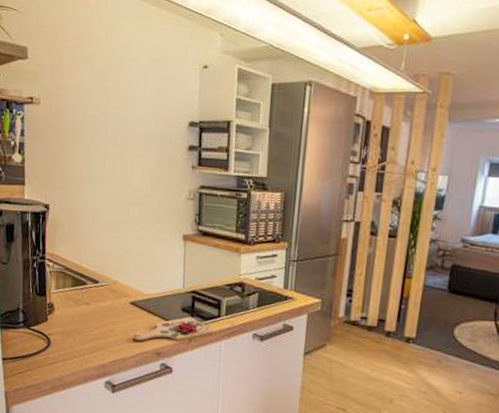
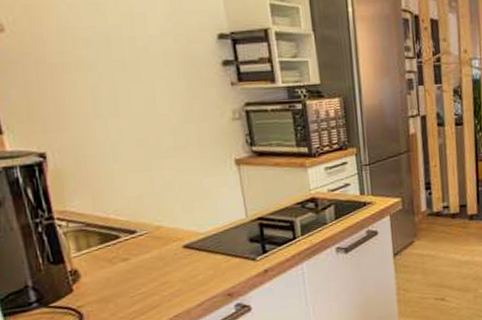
cutting board: present [133,316,214,342] -> none [195,245,292,287]

